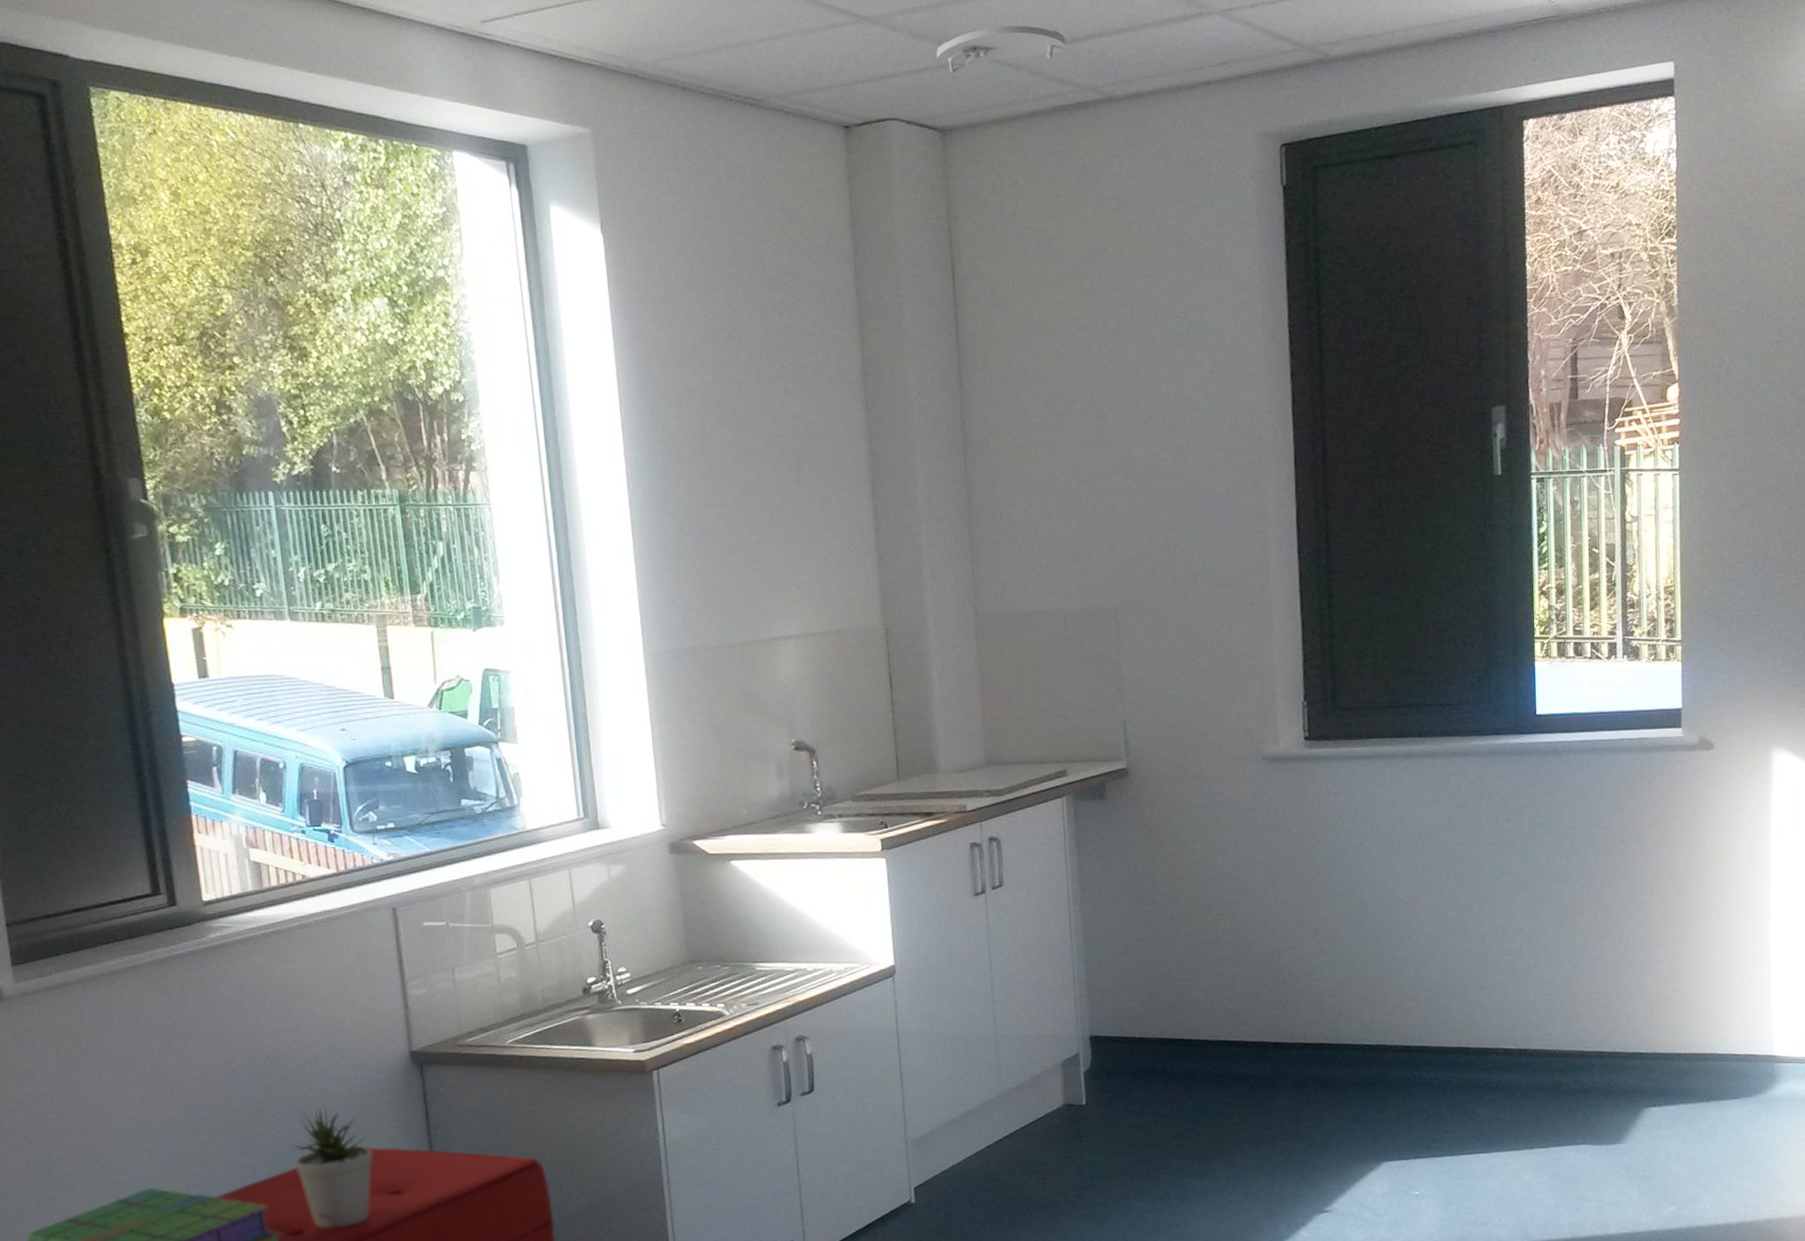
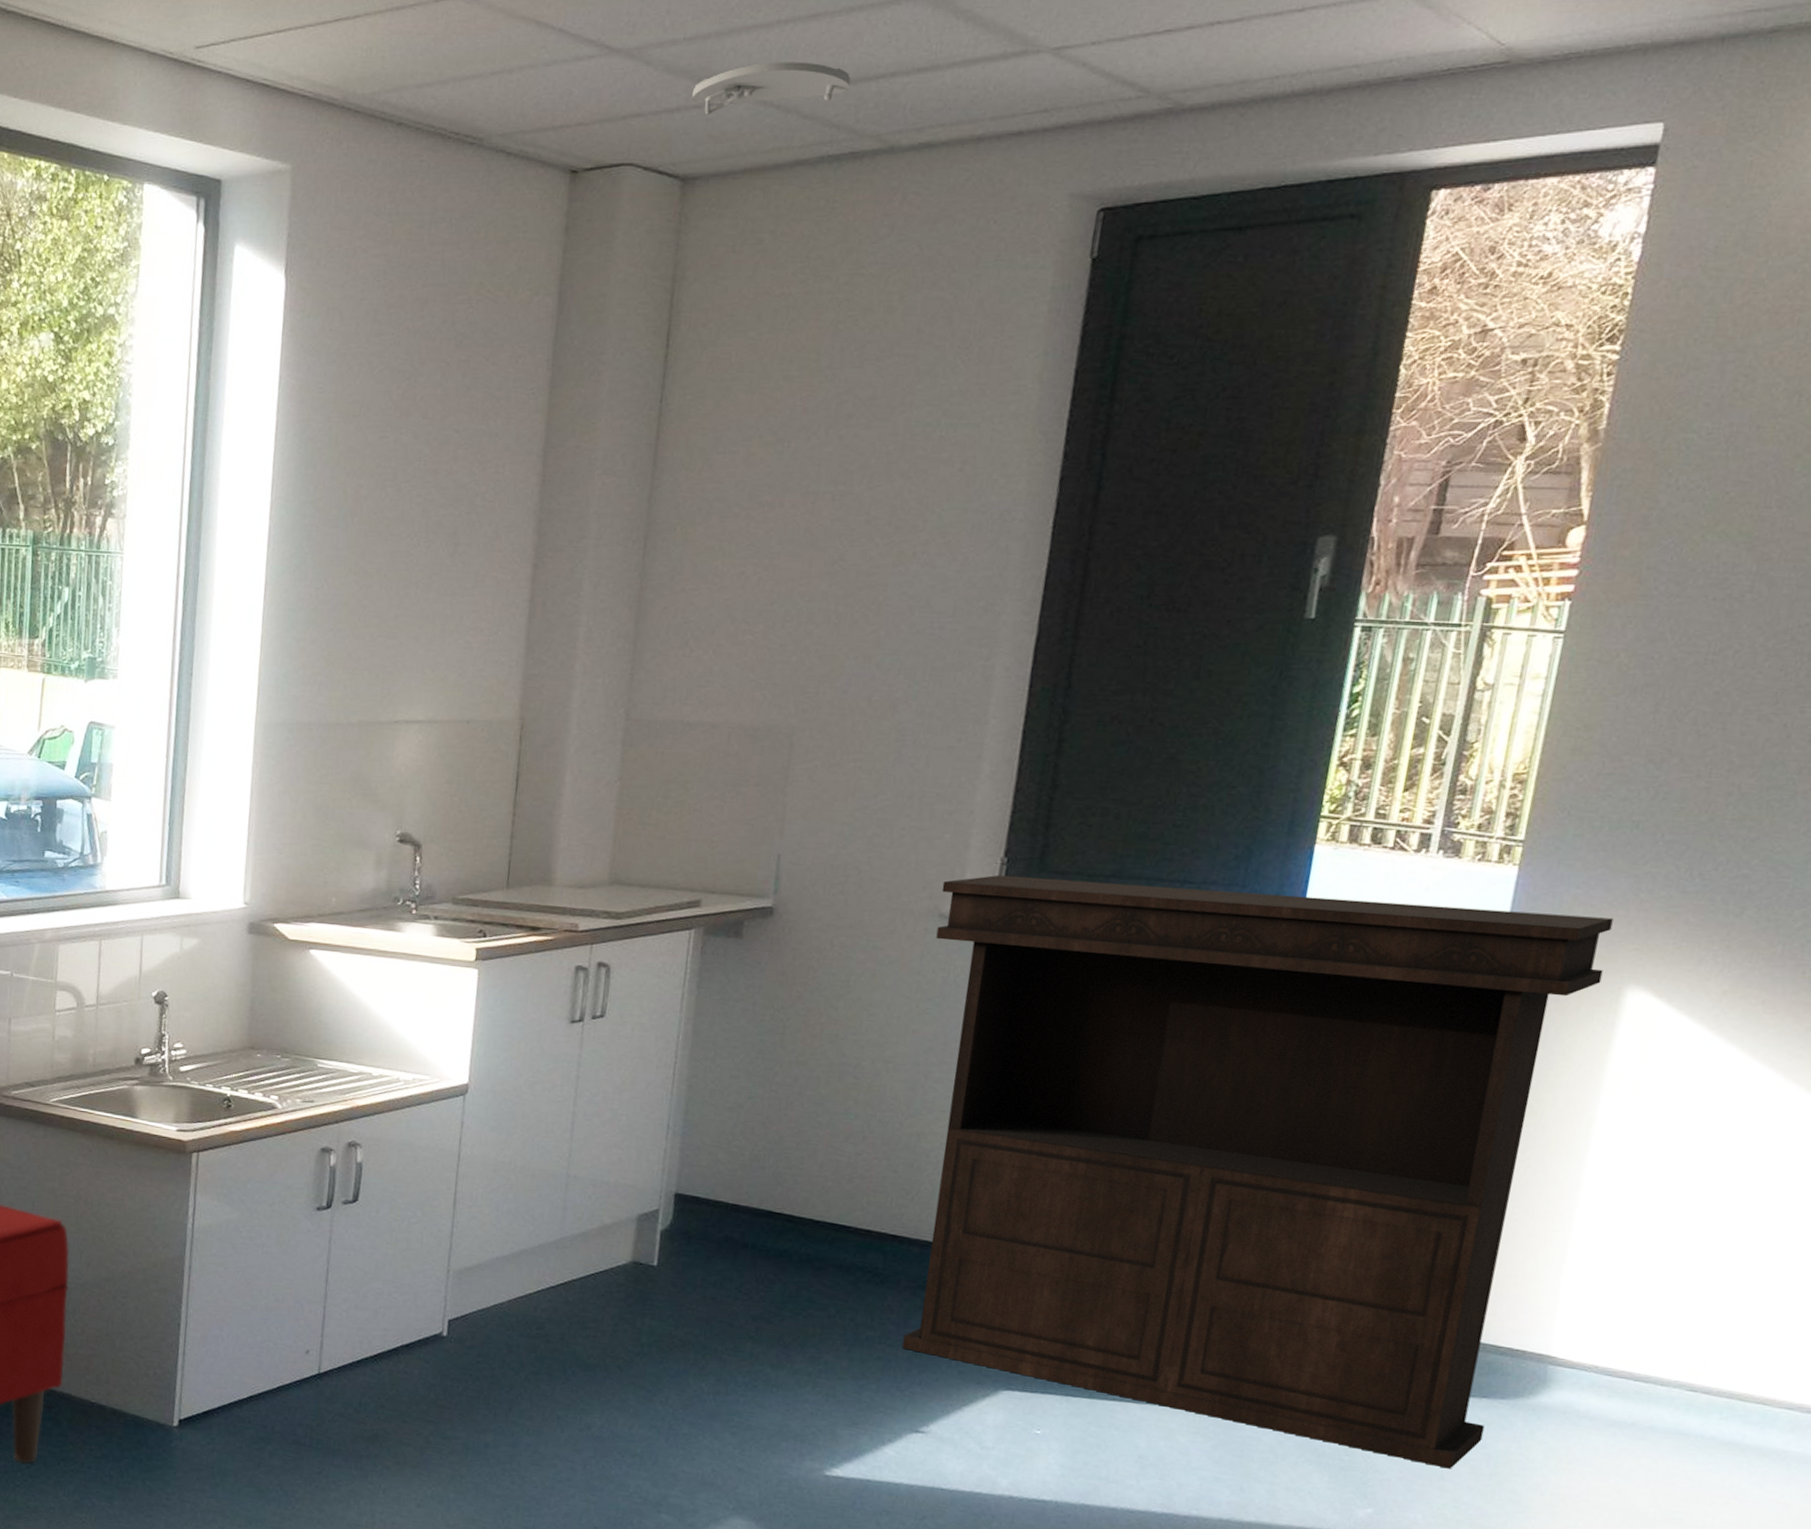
console table: none [1260,695,1754,1163] -> present [902,875,1613,1469]

